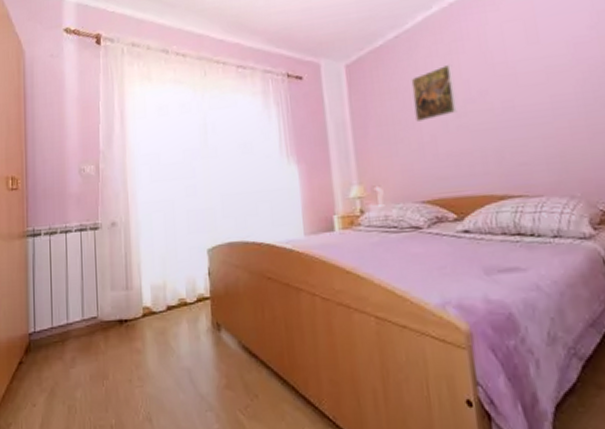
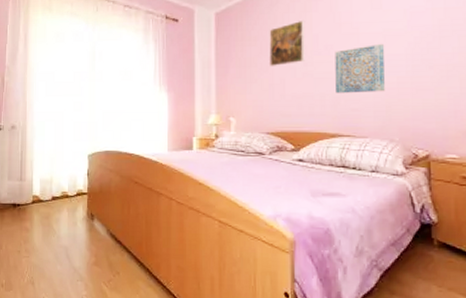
wall art: none [491,84,556,147] -> present [335,44,385,94]

